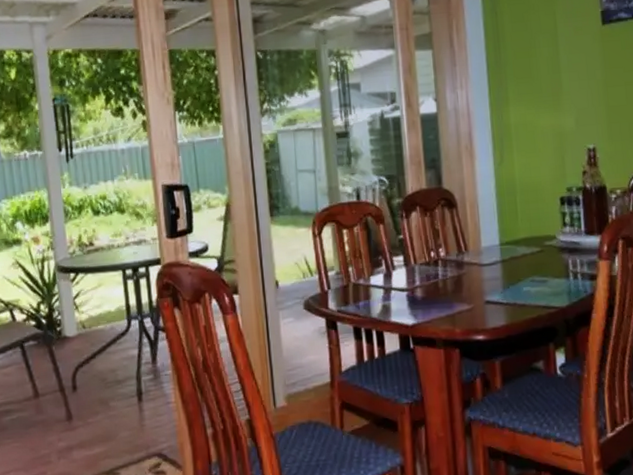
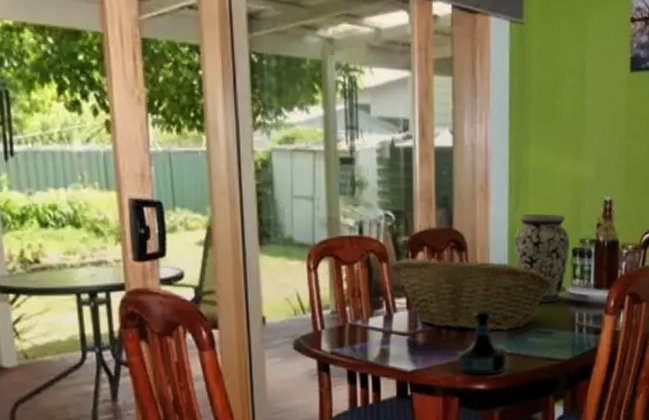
fruit basket: none [387,216,544,283] -> present [391,258,553,331]
tequila bottle: none [455,263,504,327] -> present [457,311,508,376]
vase: none [502,166,557,252] -> present [515,213,569,302]

